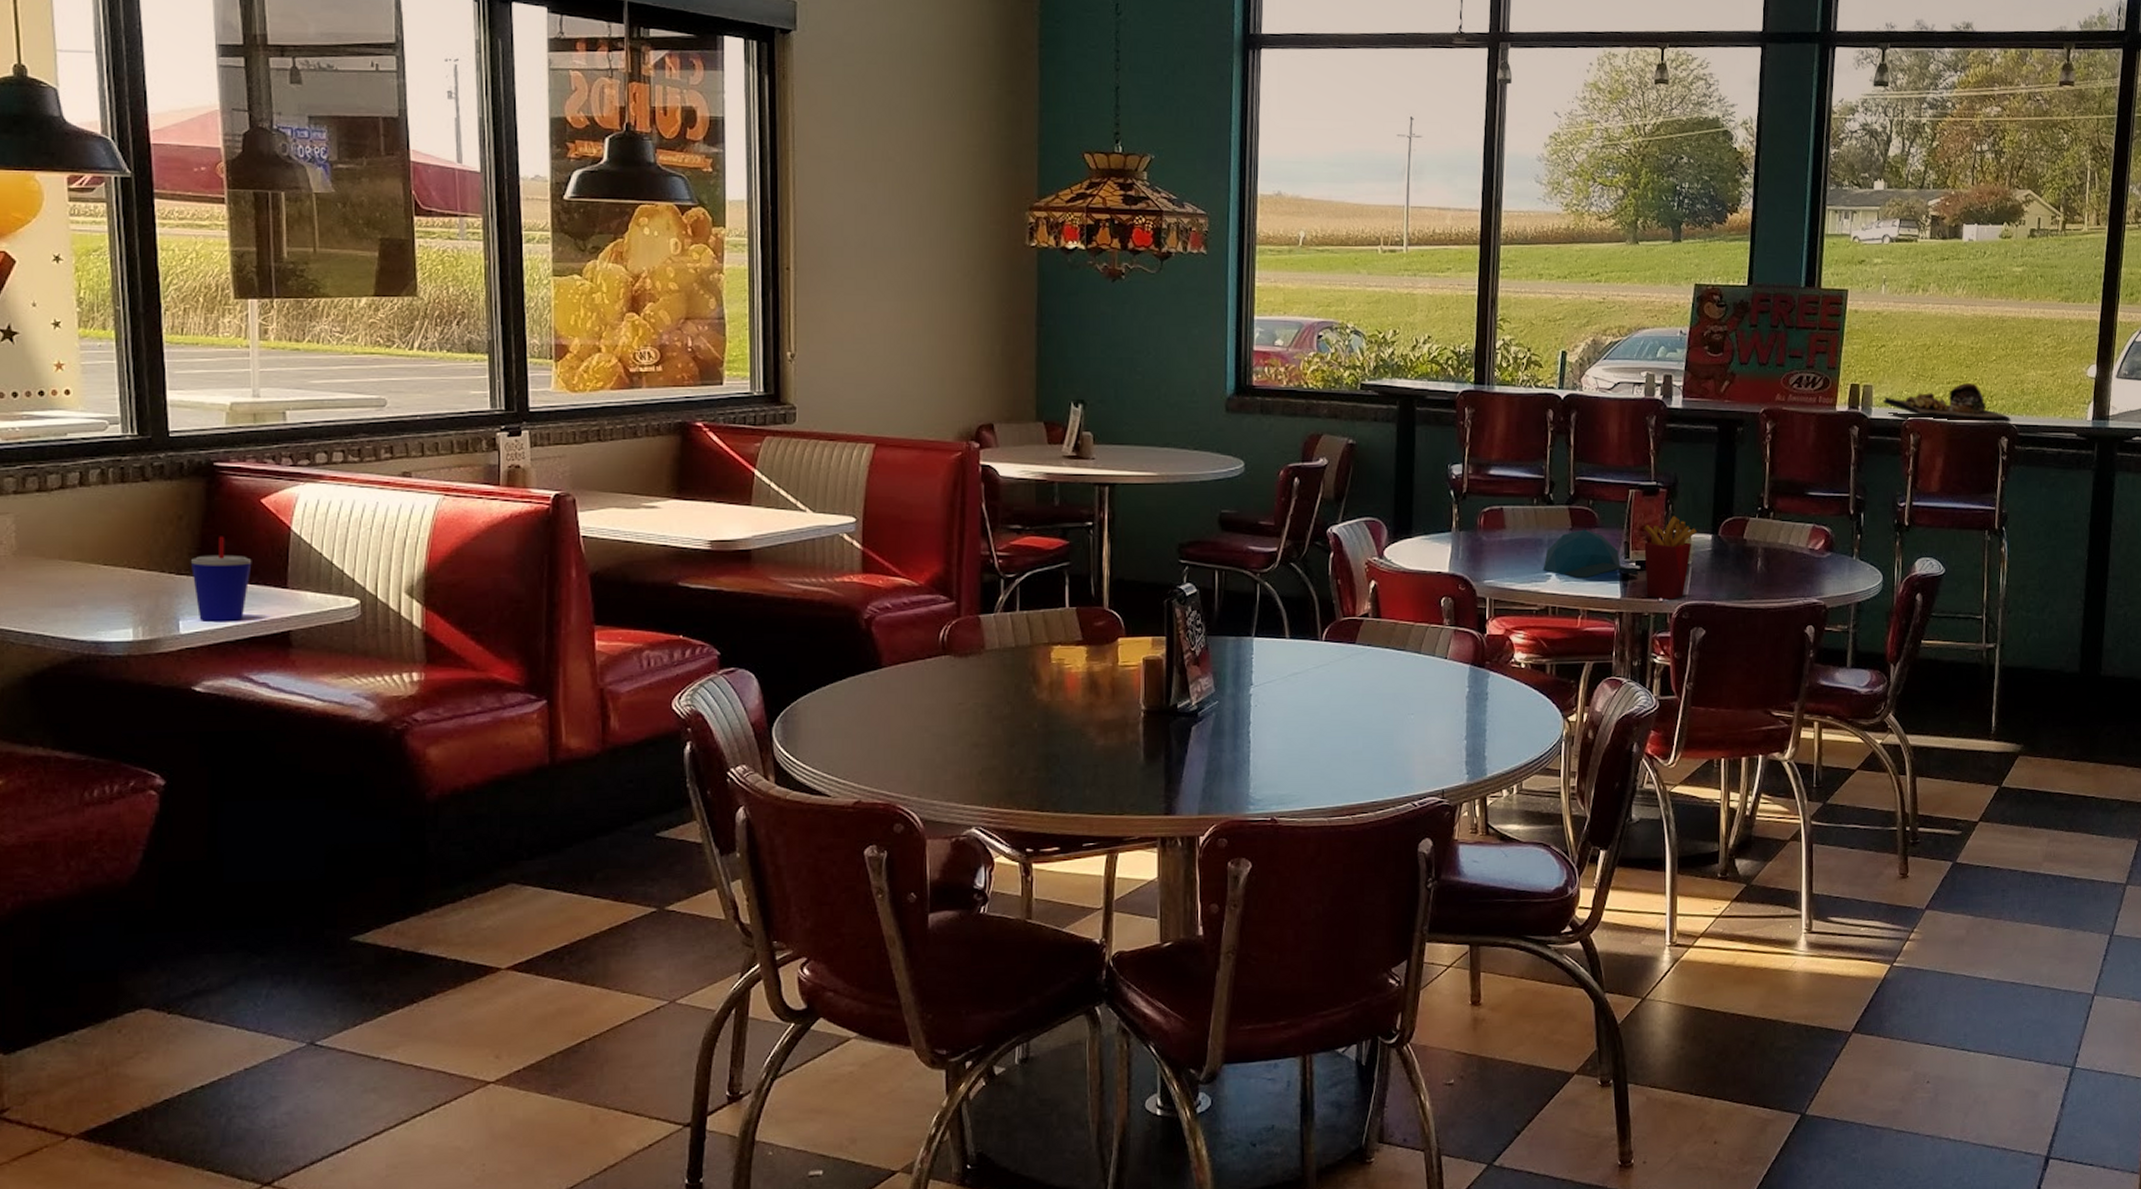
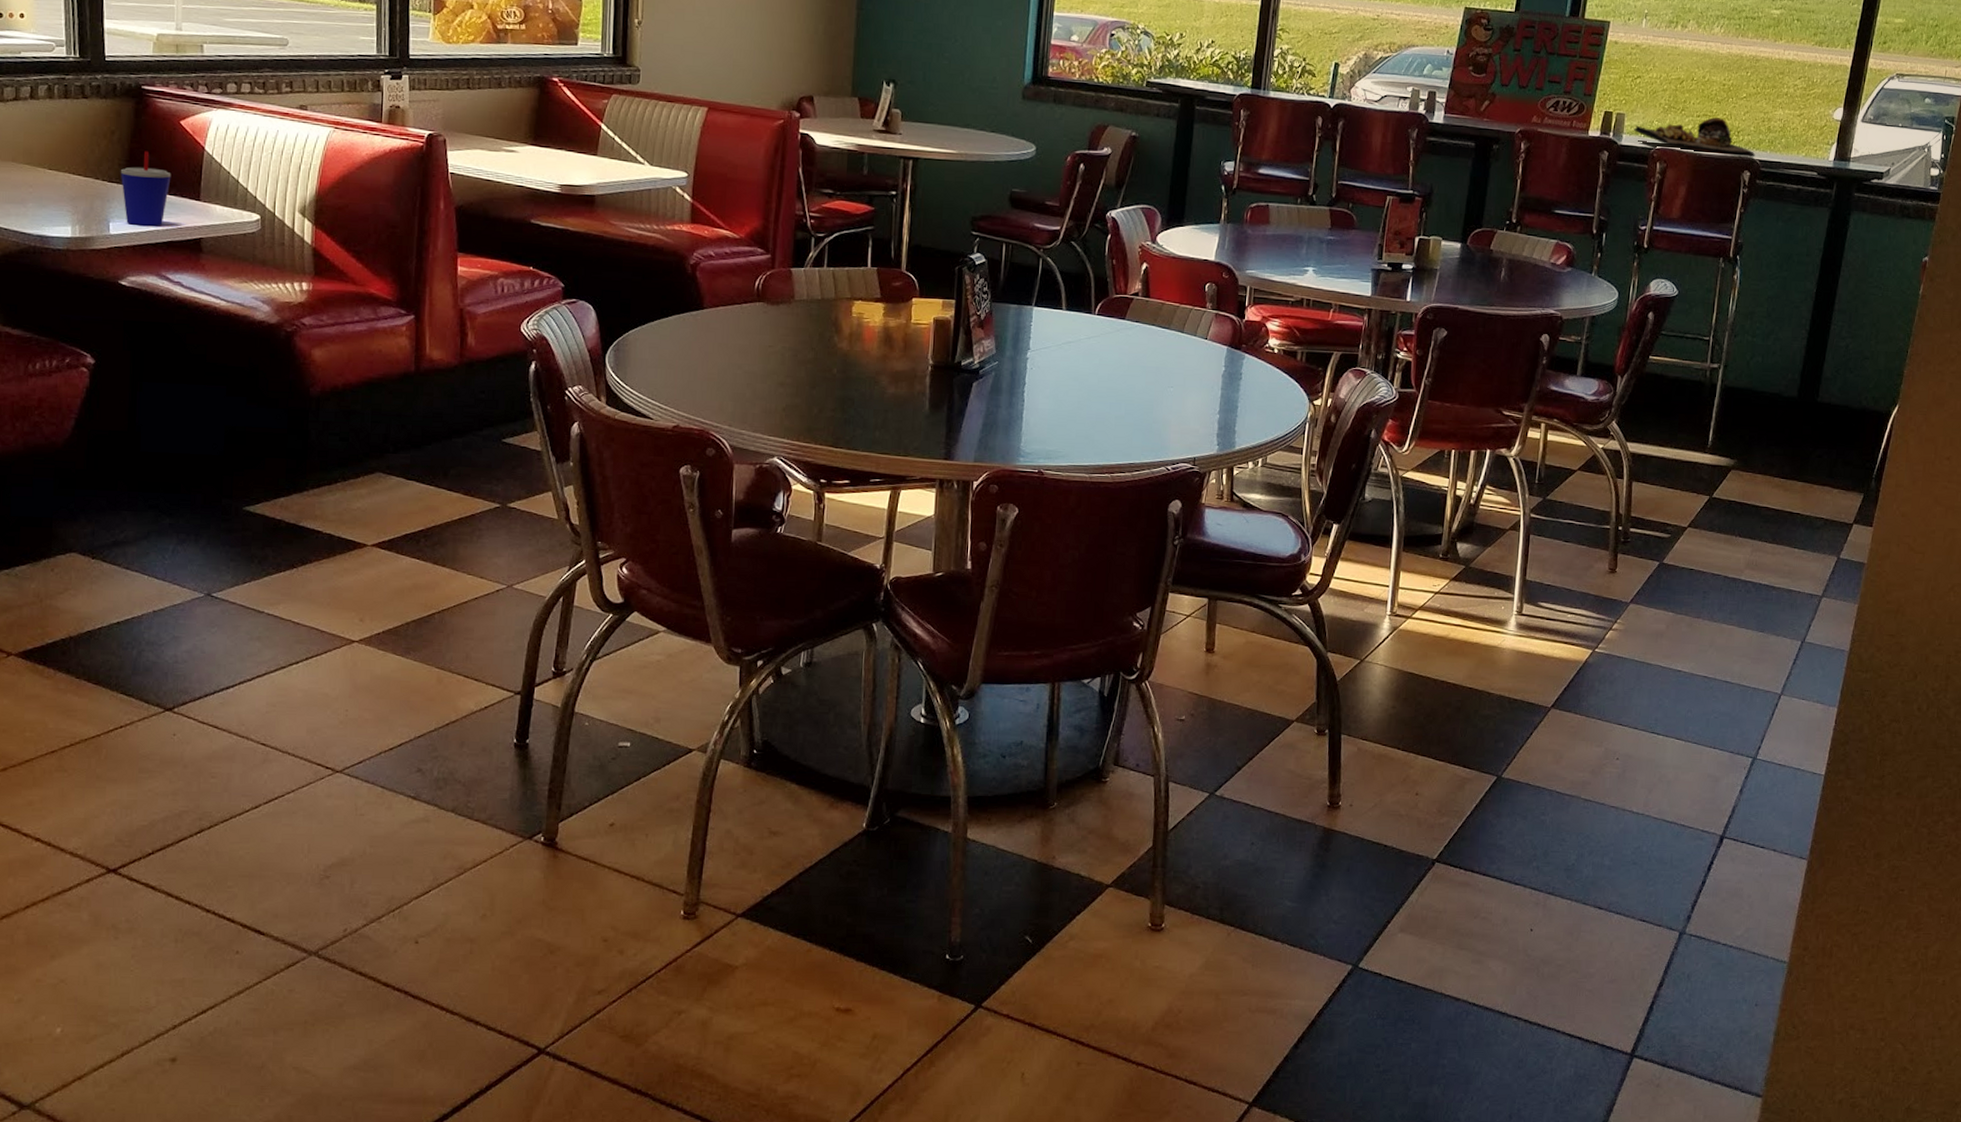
baseball cap: present [1543,529,1638,579] -> none [1301,230,1389,277]
french fries: present [1644,516,1697,600] -> none [1395,223,1447,301]

